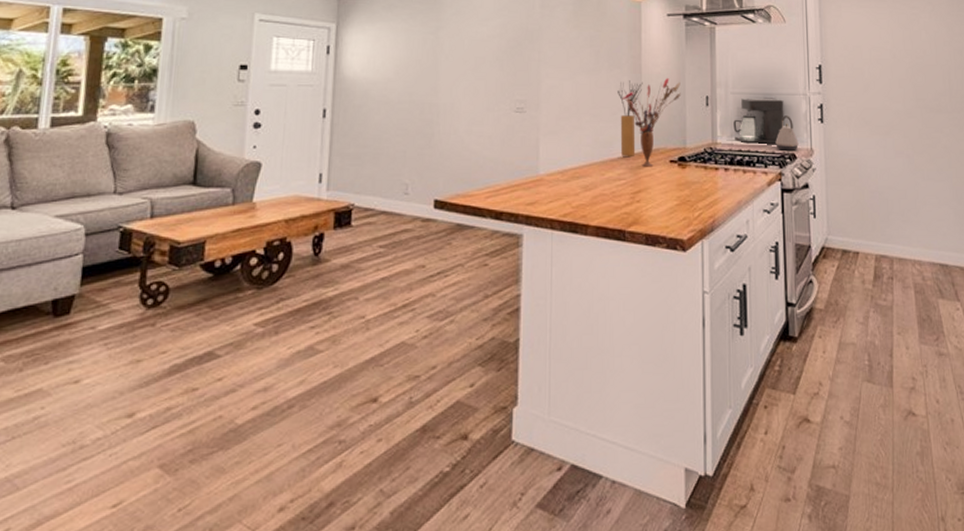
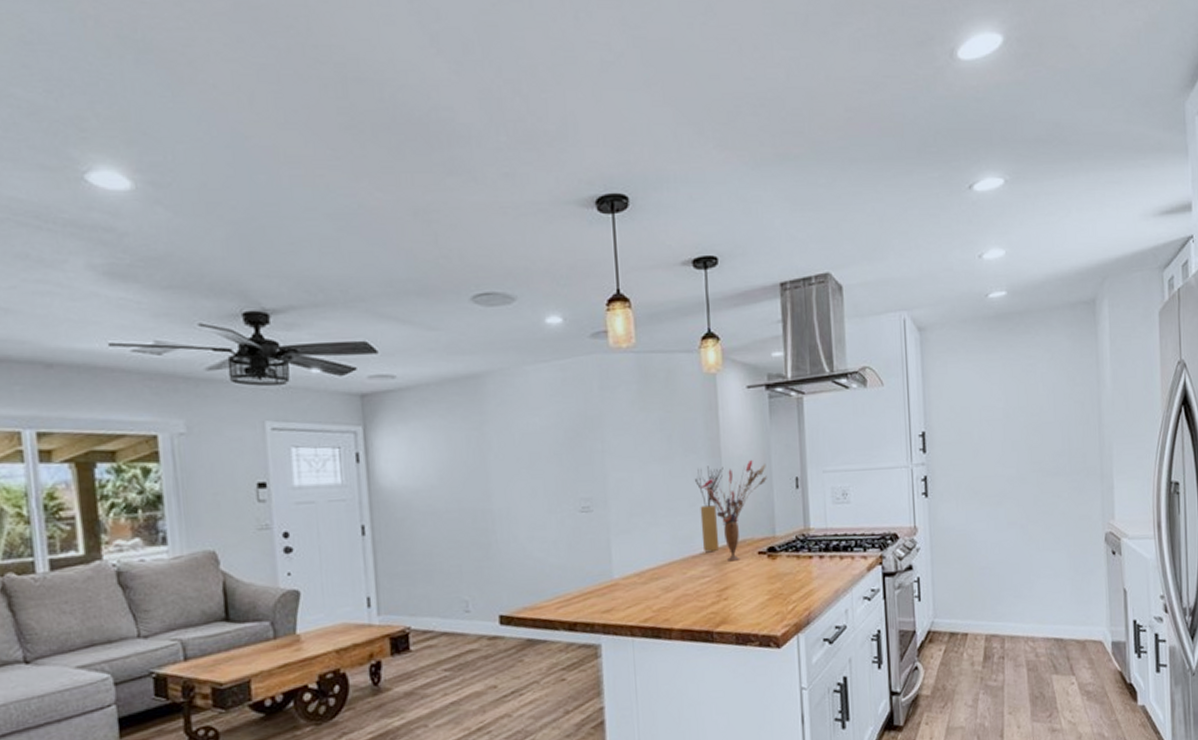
coffee maker: present [733,97,785,145] -> none [827,473,885,528]
kettle: present [775,116,799,150] -> none [875,492,901,531]

